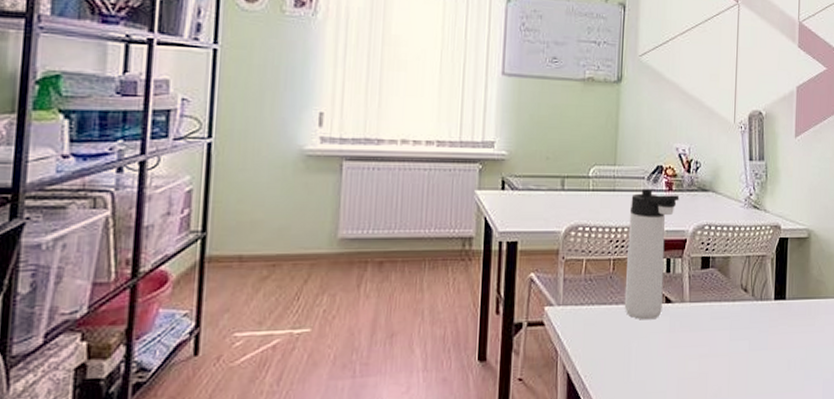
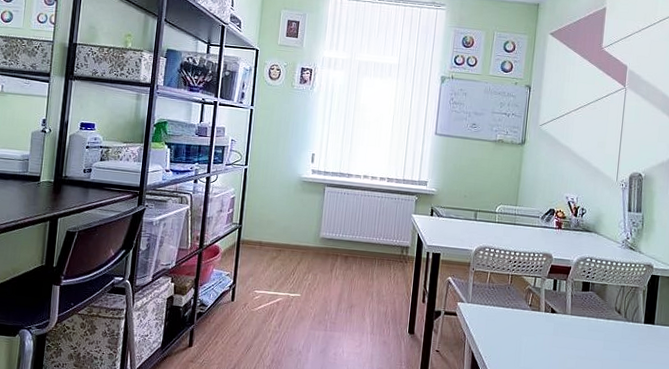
thermos bottle: present [624,189,680,320] -> none [518,225,567,324]

